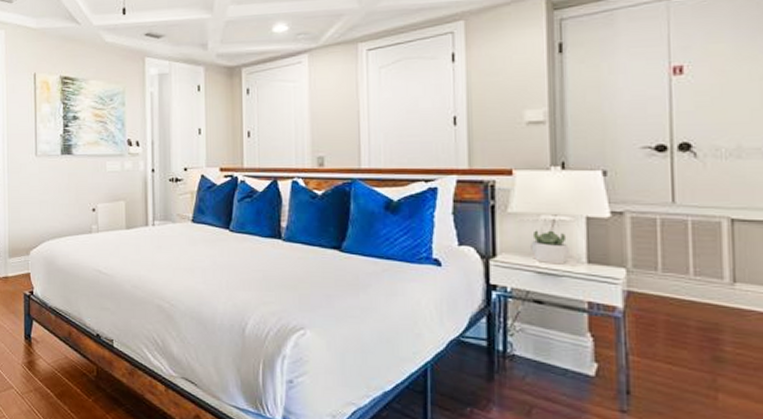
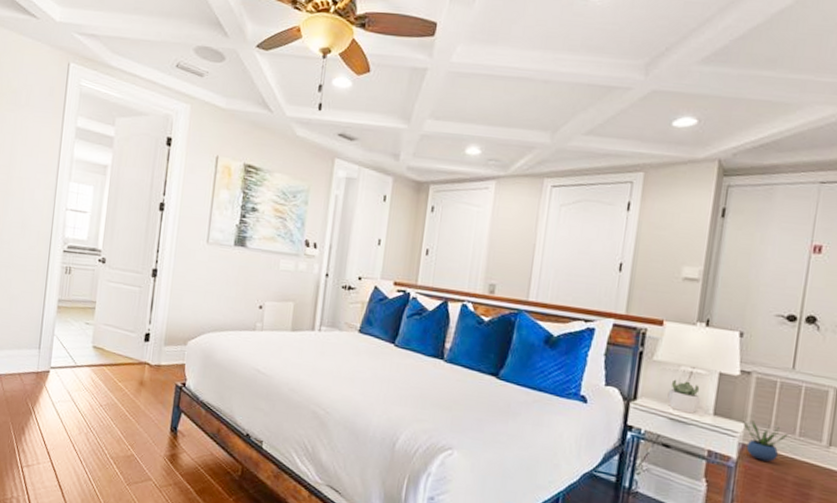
potted plant: none [626,264,681,307] -> present [744,420,788,462]

